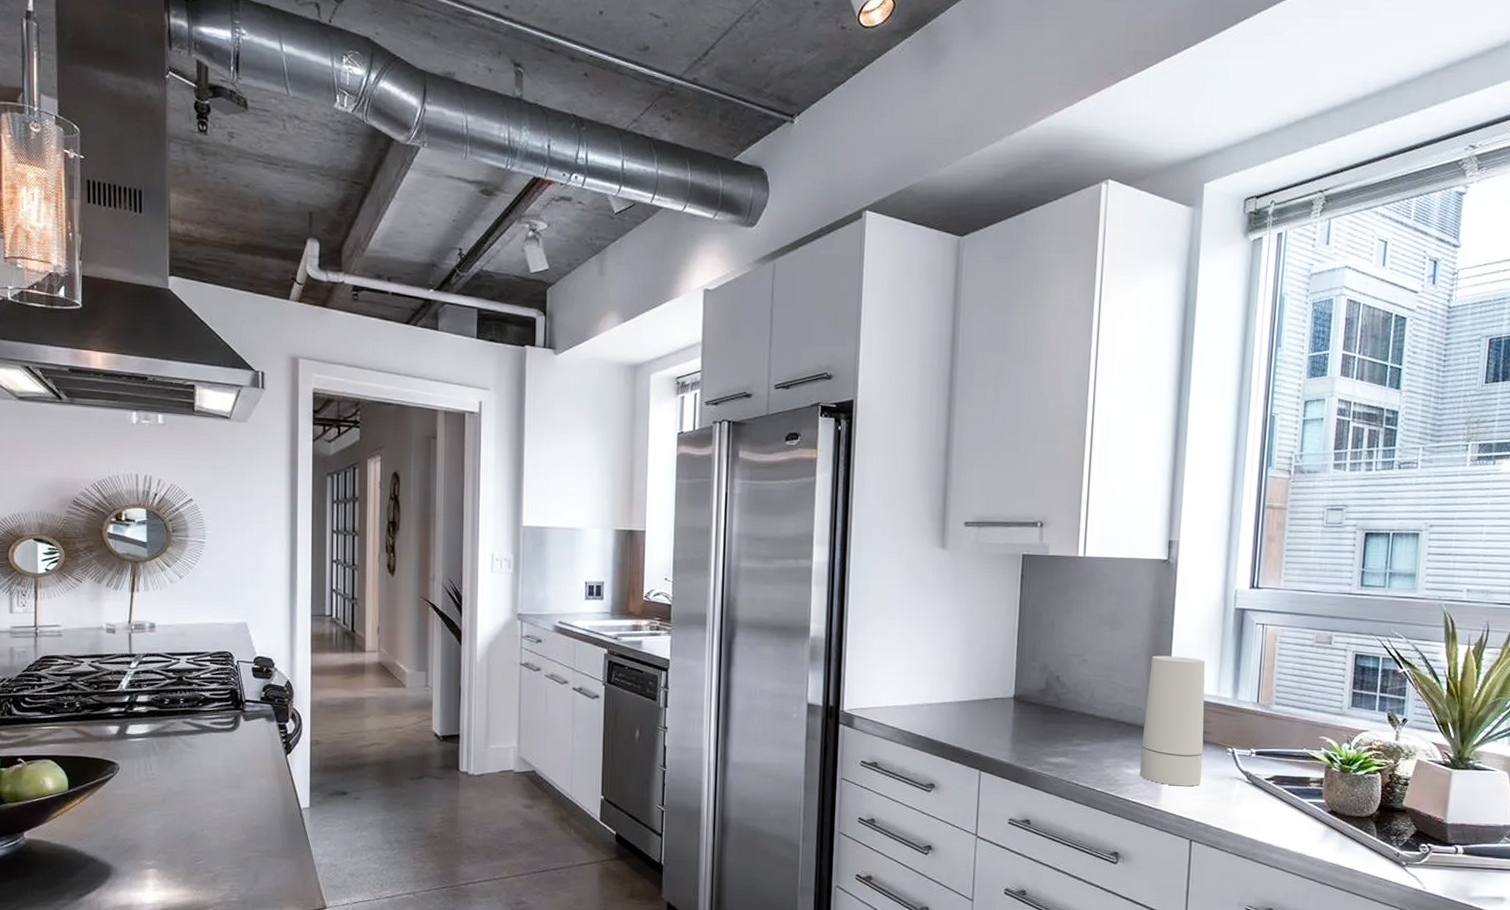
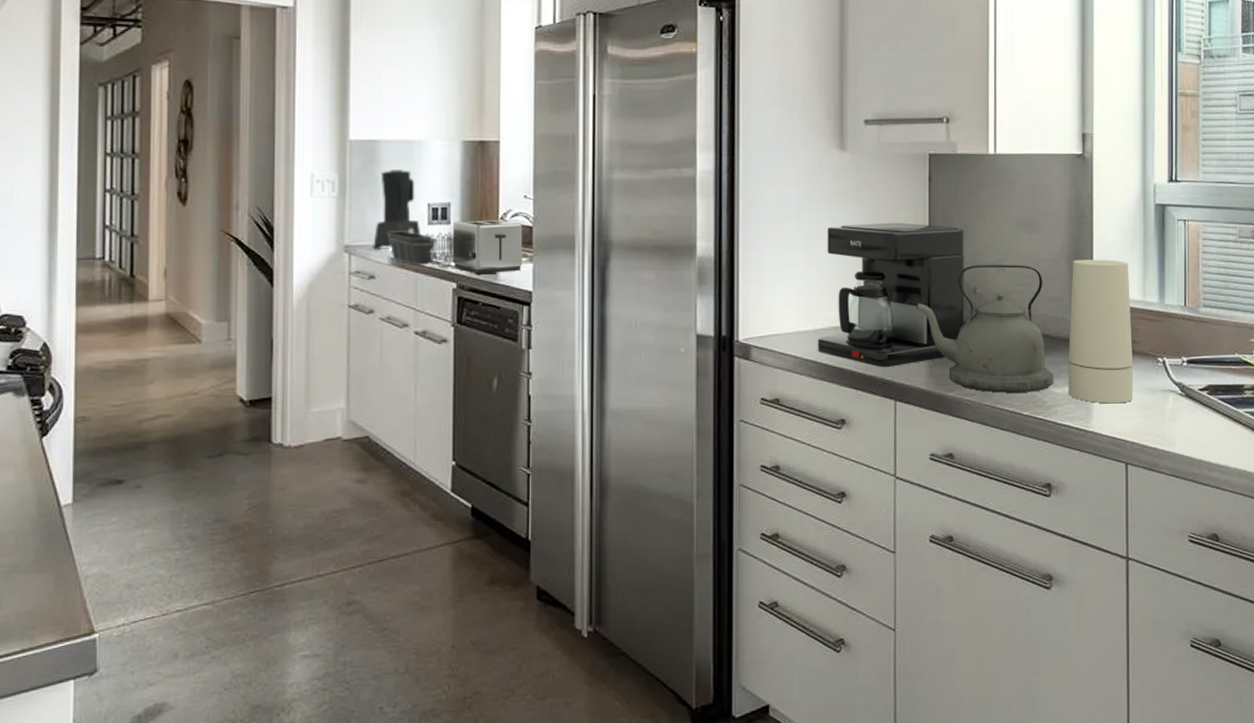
blender: none [540,552,580,618] -> present [373,170,421,249]
dish rack: none [551,603,607,637] -> present [386,231,455,268]
toaster: none [605,597,663,643] -> present [452,219,523,274]
coffee maker: none [912,614,1052,742] -> present [817,222,964,368]
kettle: none [1002,656,1127,771] -> present [915,265,1054,393]

